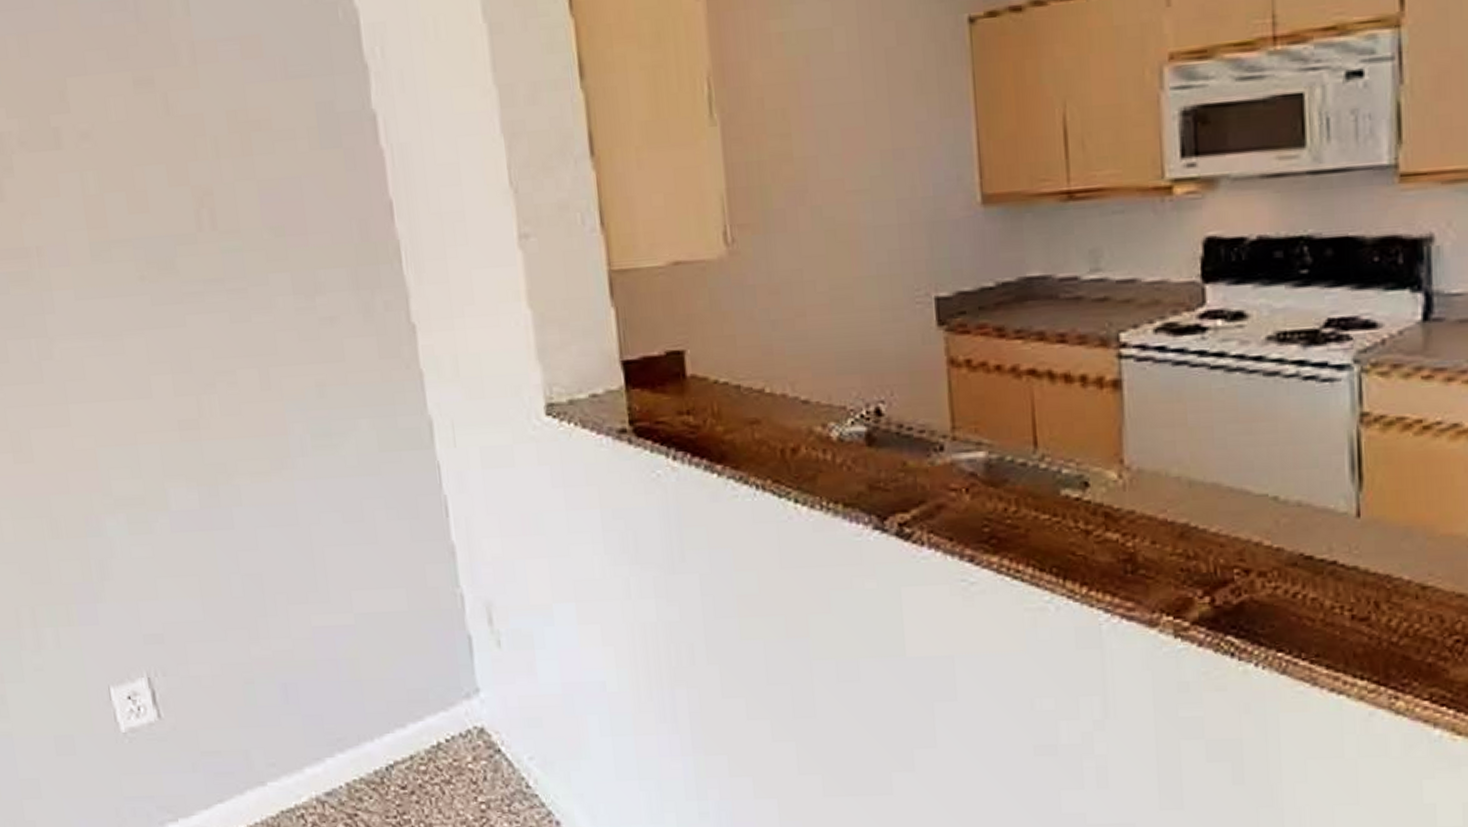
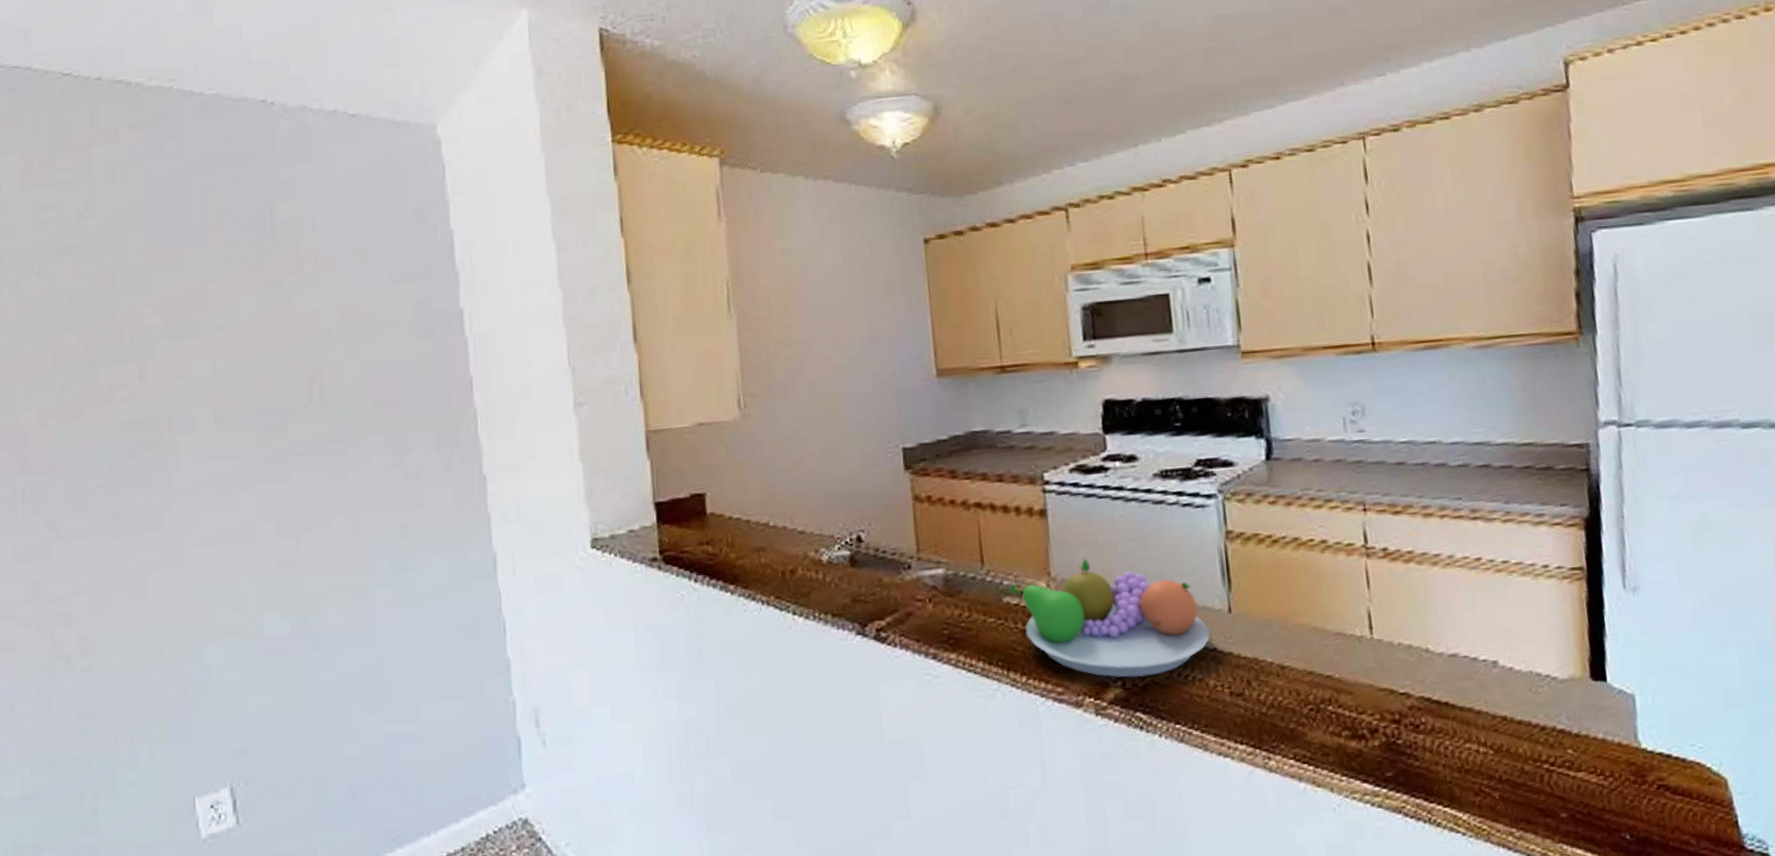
fruit bowl: none [1069,443,1330,594] -> present [1009,558,1210,678]

